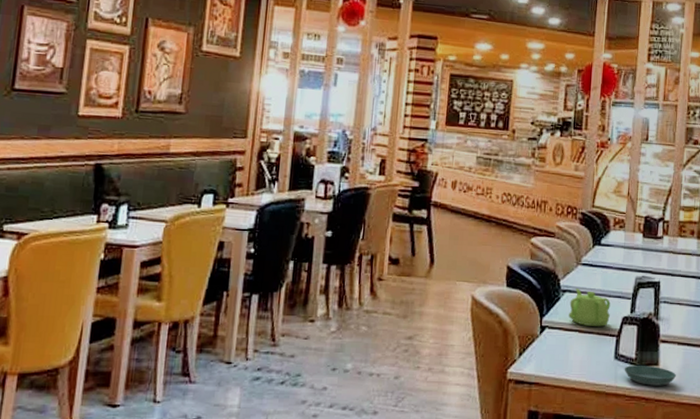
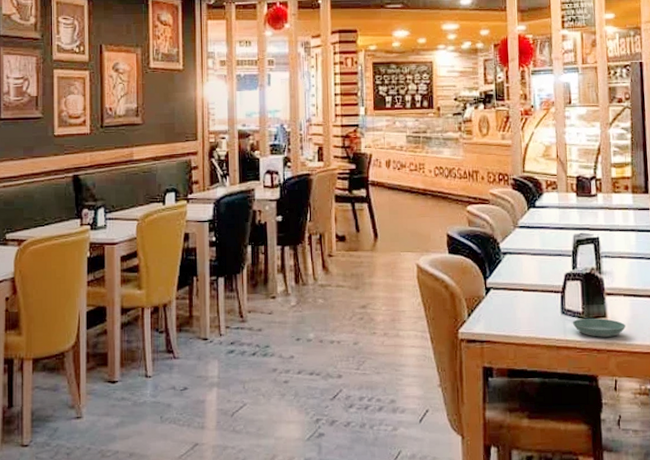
teapot: present [569,287,611,327] -> none [511,249,552,285]

